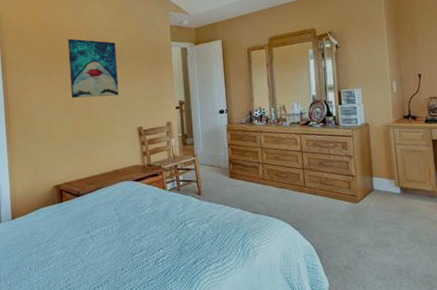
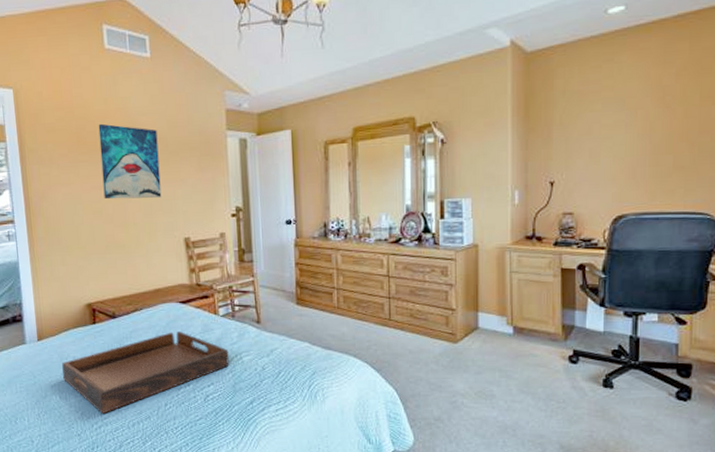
serving tray: none [32,205,176,281] -> present [62,332,229,414]

